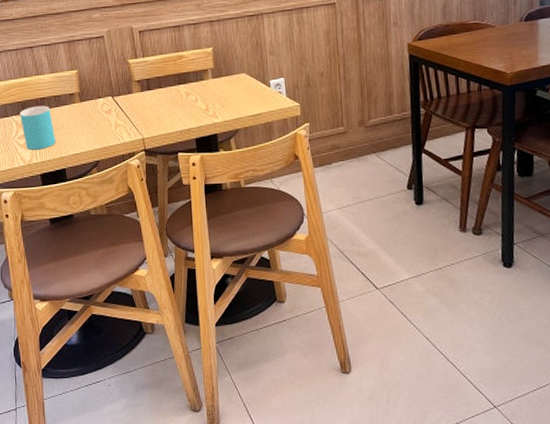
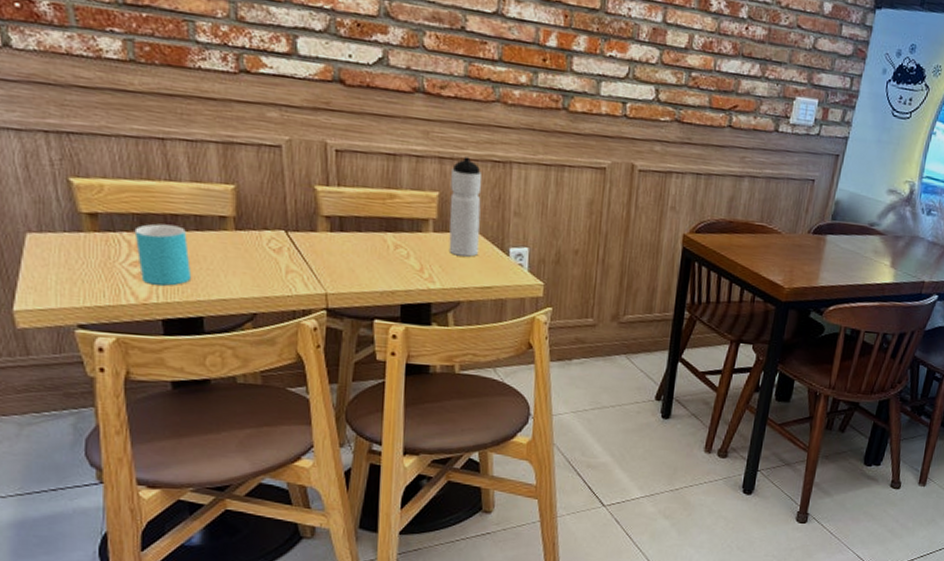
water bottle: none [220,17,247,94] -> present [448,156,481,257]

